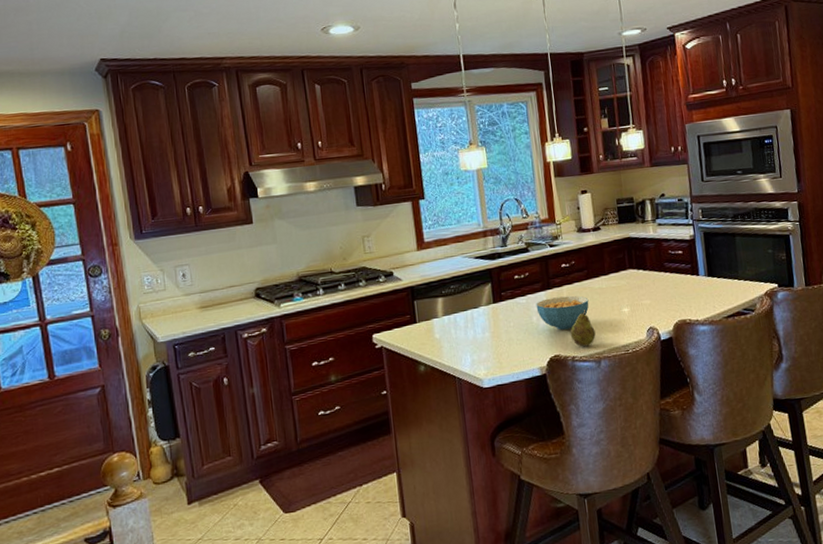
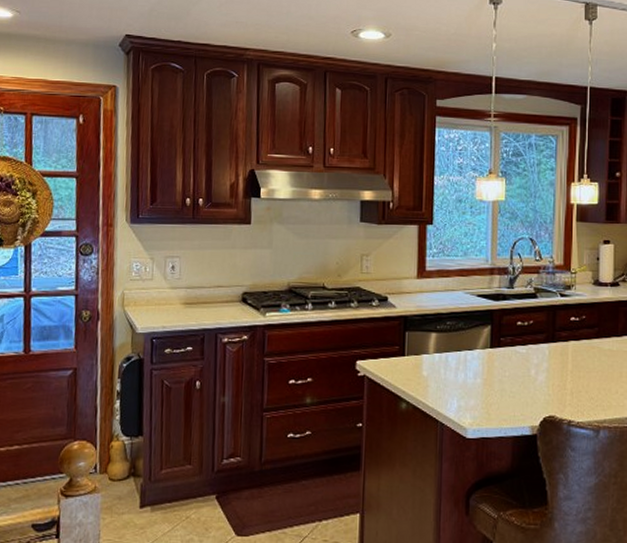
cereal bowl: present [536,295,589,330] -> none [536,352,595,390]
fruit: present [570,310,596,347] -> none [569,371,598,412]

